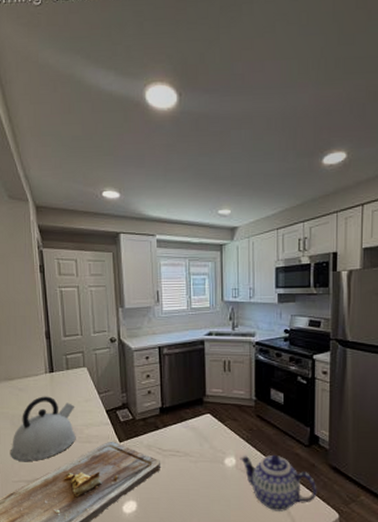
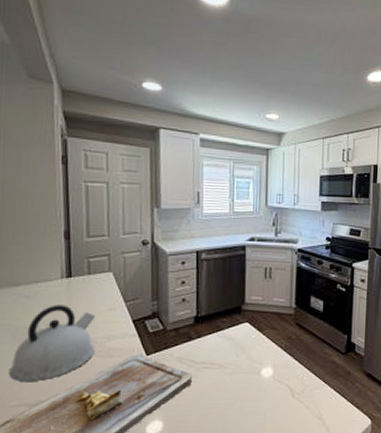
teapot: present [240,454,317,512] -> none [277,363,352,422]

